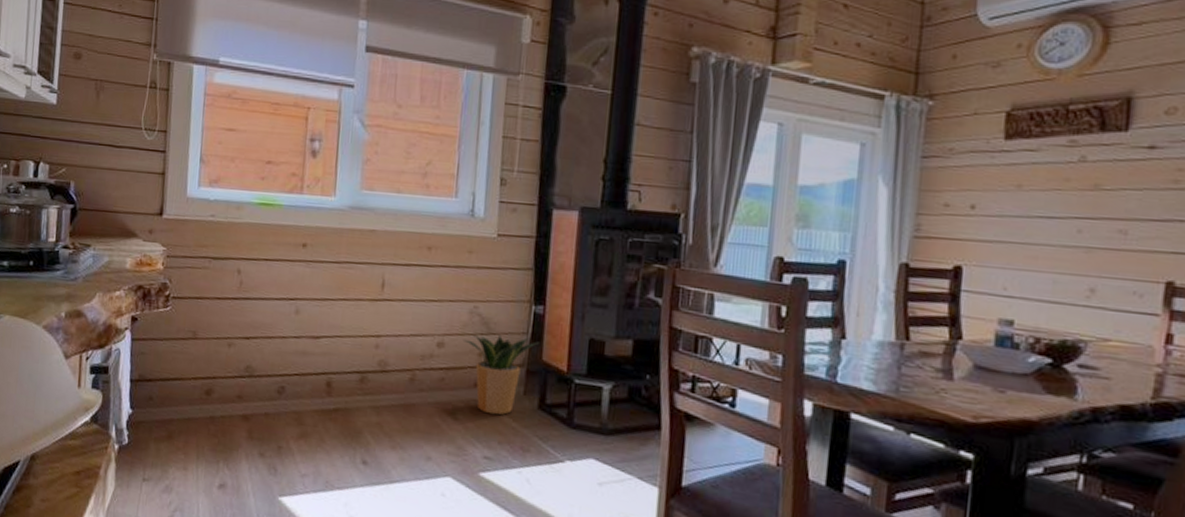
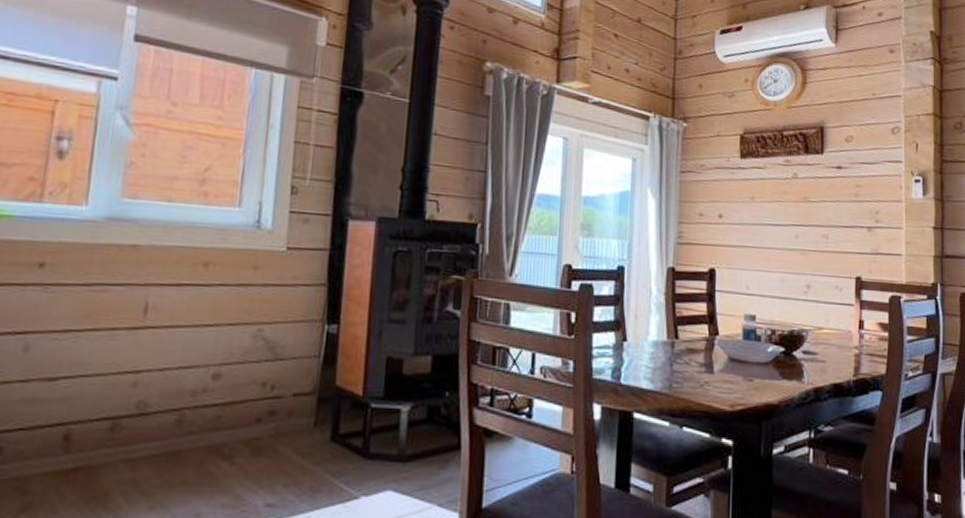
potted plant: present [462,334,539,415] -> none [243,359,332,453]

